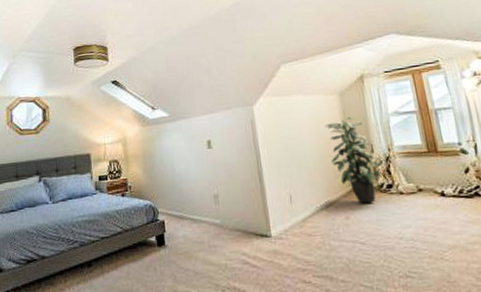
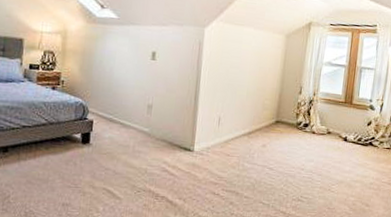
indoor plant: present [324,117,382,204] -> none [263,58,306,137]

